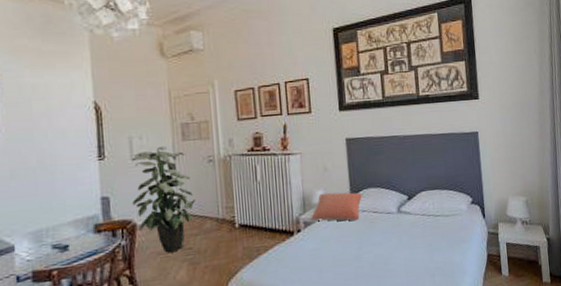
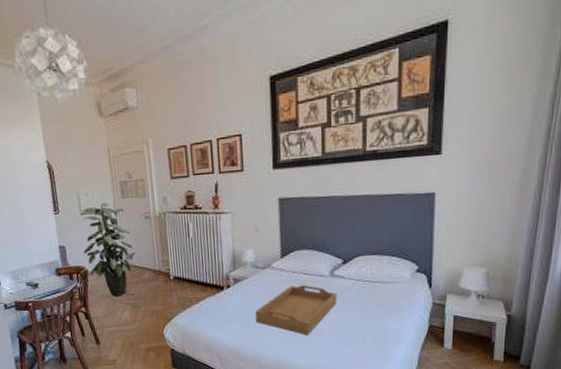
pillow: present [310,192,363,221] -> none [239,252,294,281]
serving tray: none [327,223,406,277] -> present [255,285,337,336]

